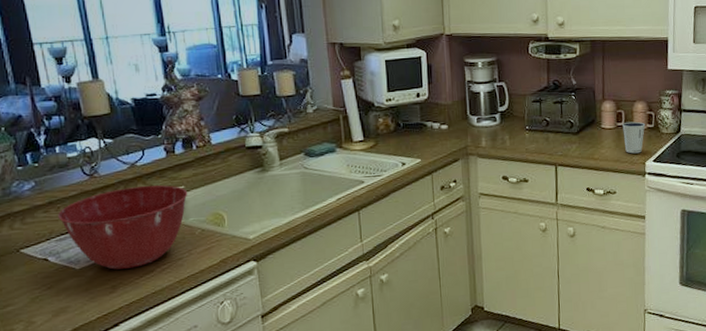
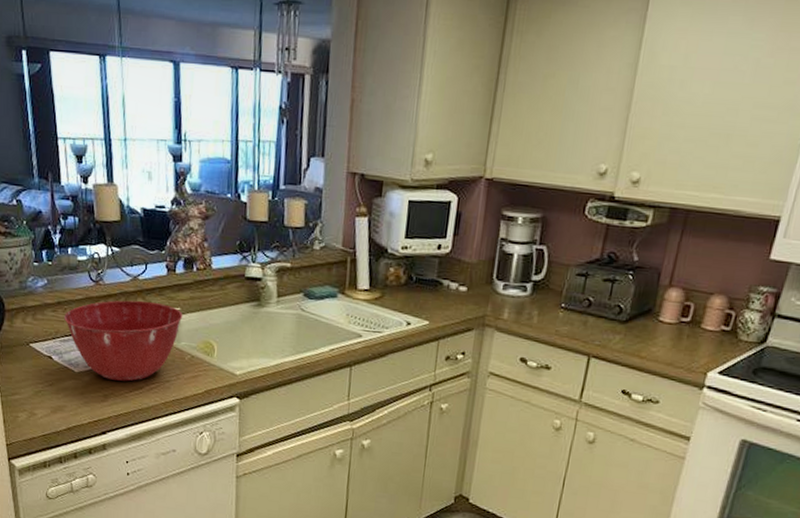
dixie cup: present [622,121,646,154] -> none [683,318,720,360]

